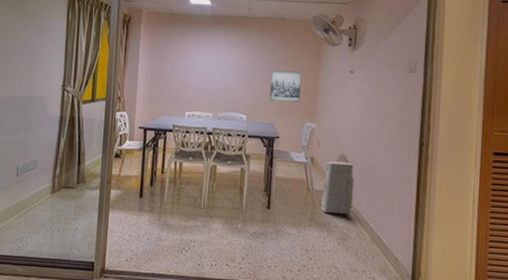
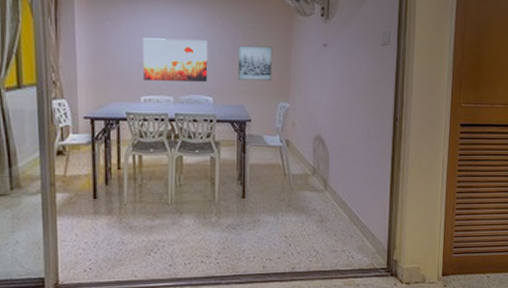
wall art: none [189,63,245,101] -> present [143,38,208,82]
air purifier: present [320,161,354,215] -> none [298,142,331,197]

